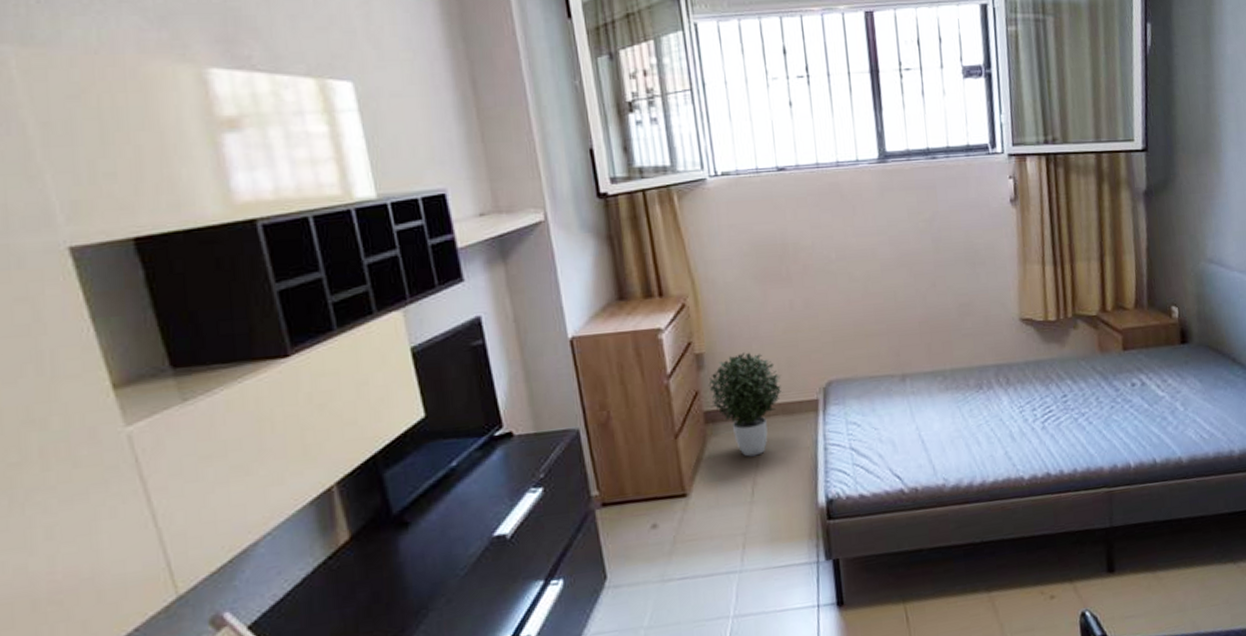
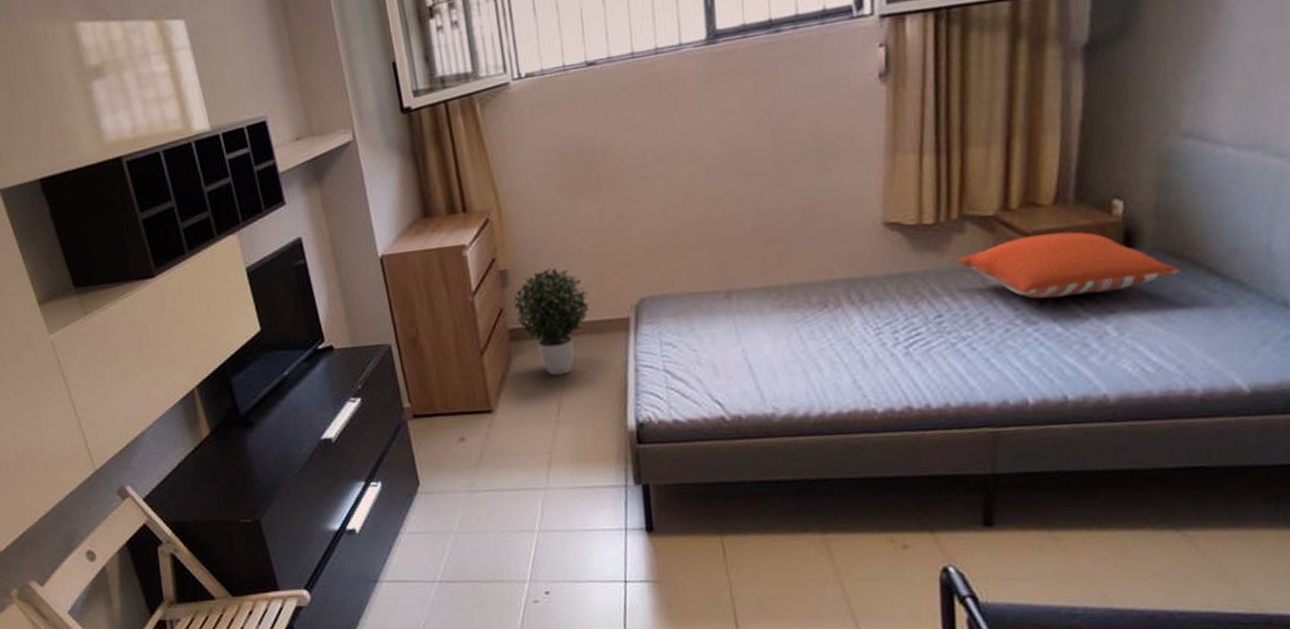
pillow: none [1074,329,1217,382] -> present [958,231,1181,299]

